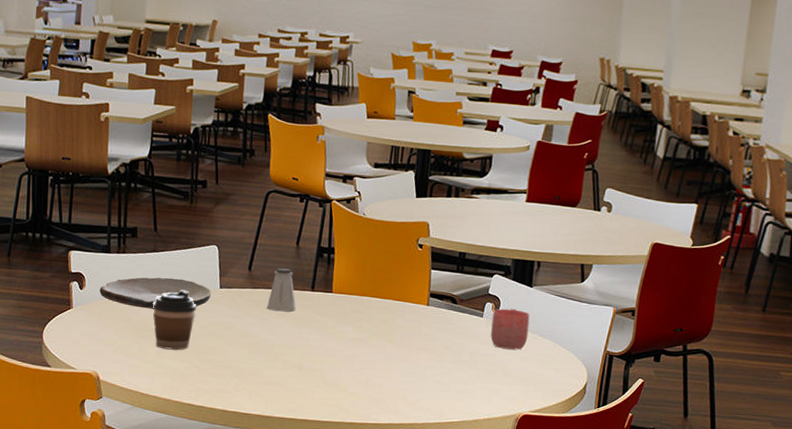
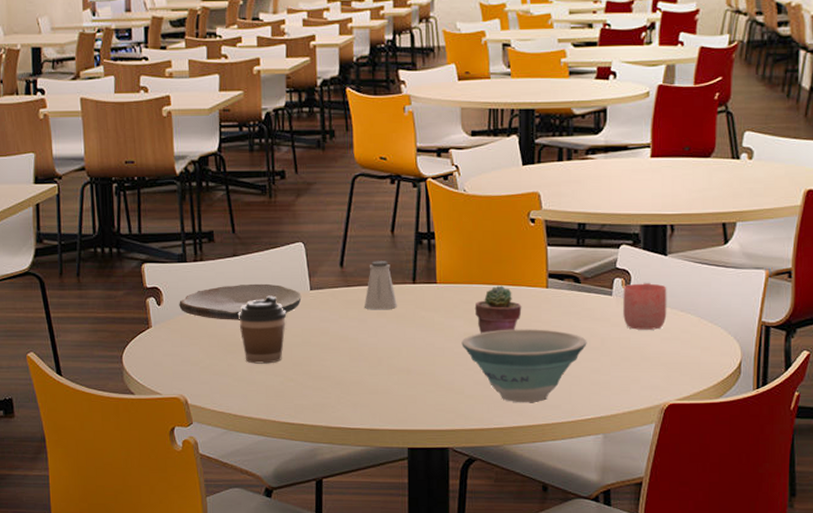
bowl: none [349,338,458,404] -> present [461,329,587,403]
potted succulent: none [363,299,405,340] -> present [474,285,522,334]

